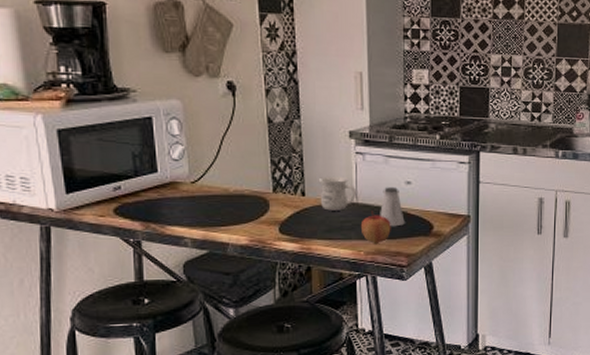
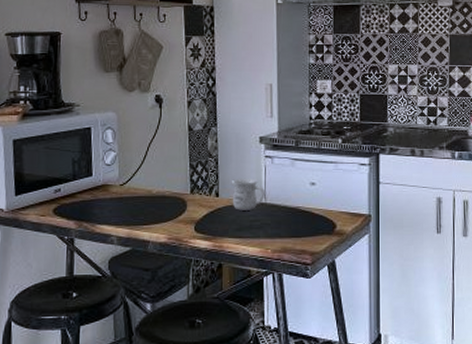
apple: present [360,211,391,245] -> none [268,210,297,243]
saltshaker: present [380,187,405,227] -> none [286,188,309,226]

